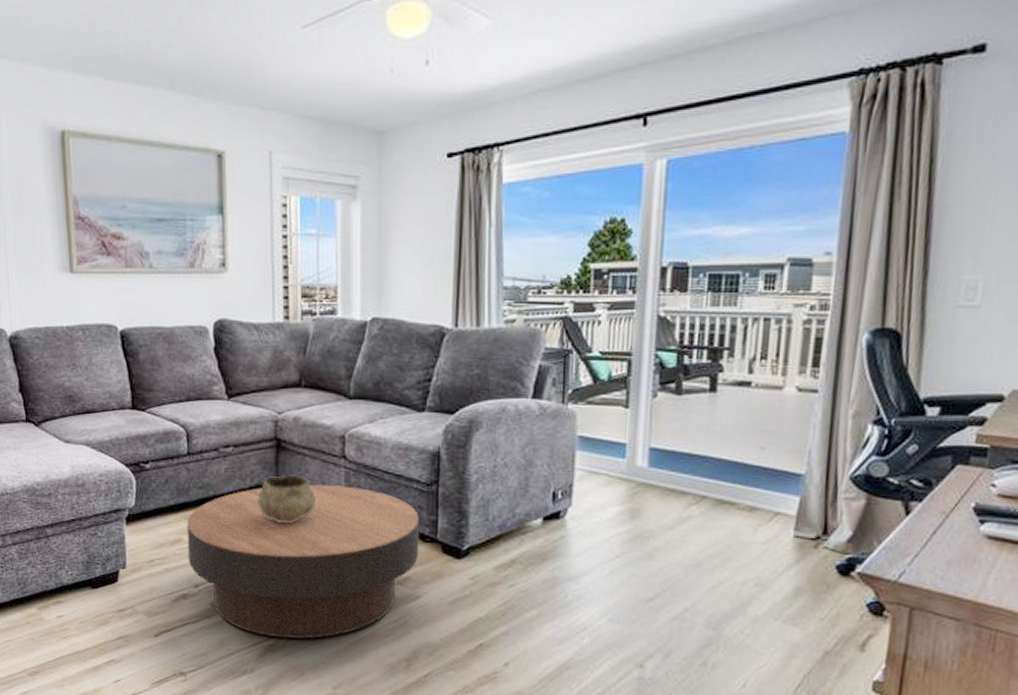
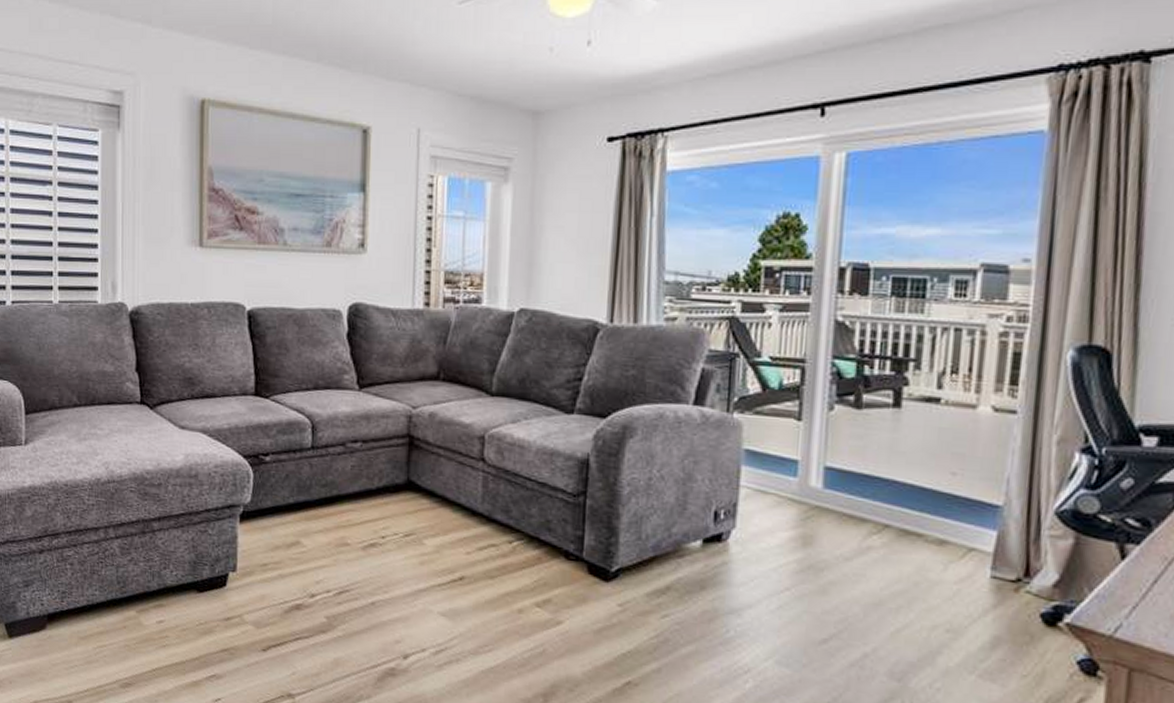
coffee table: present [186,484,420,639] -> none [305,488,563,664]
decorative bowl: present [257,474,315,524] -> none [384,475,449,531]

